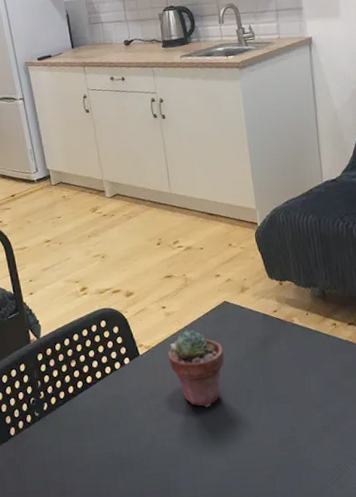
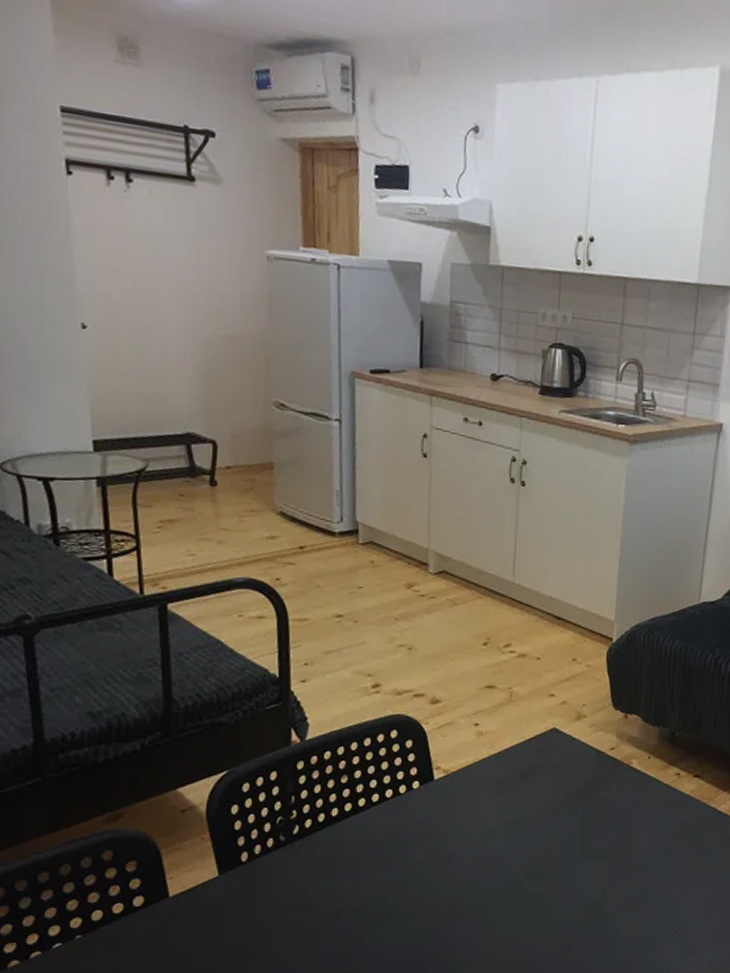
potted succulent: present [167,330,225,408] -> none [470,756,541,854]

